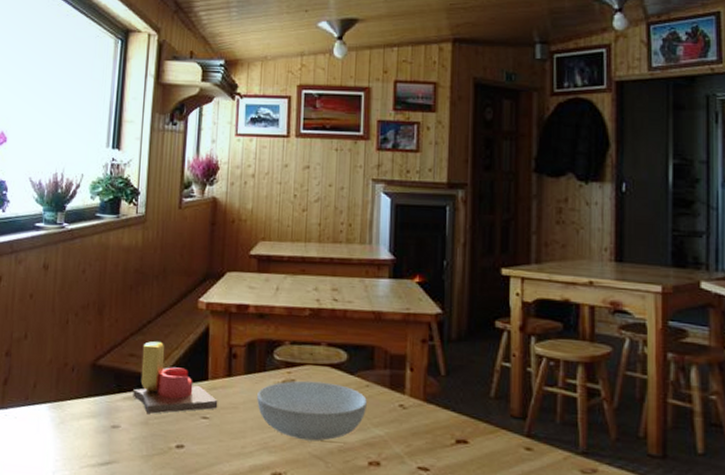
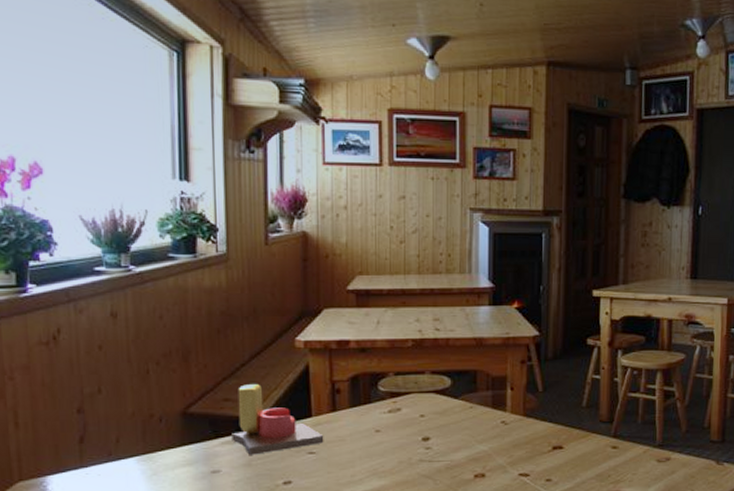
serving bowl: present [257,380,367,442] -> none [364,408,471,463]

